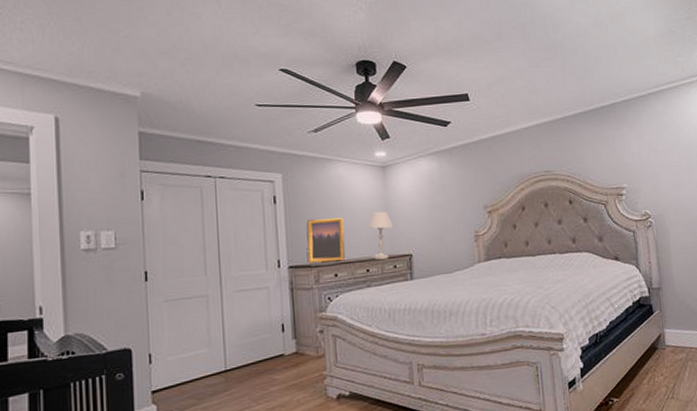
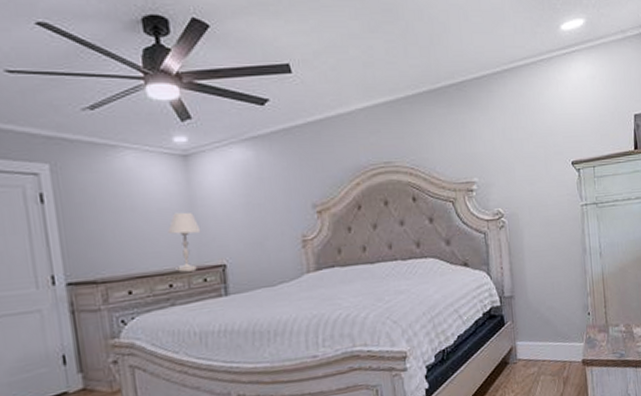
picture frame: present [307,218,345,264] -> none [88,221,141,279]

